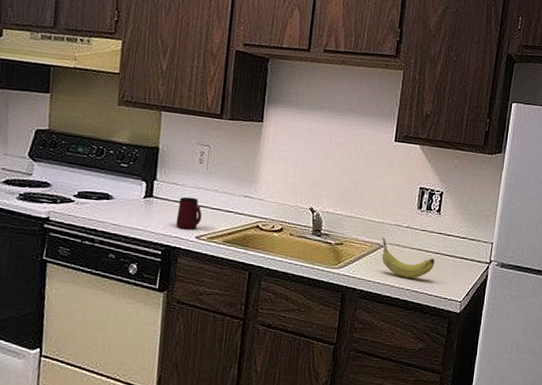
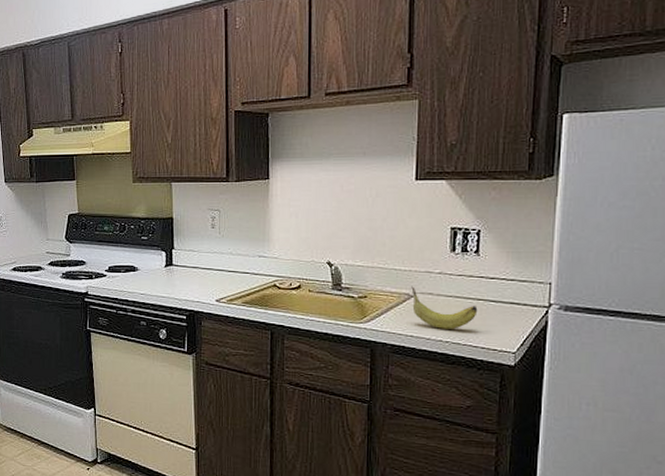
mug: present [175,196,202,230] -> none [196,262,220,294]

